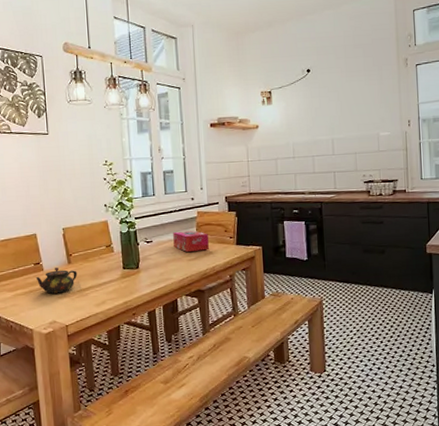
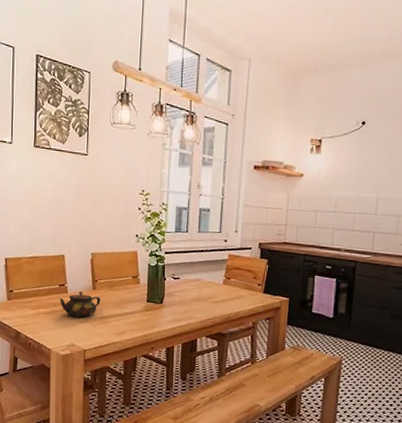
tissue box: present [173,230,209,252] -> none [200,271,237,295]

